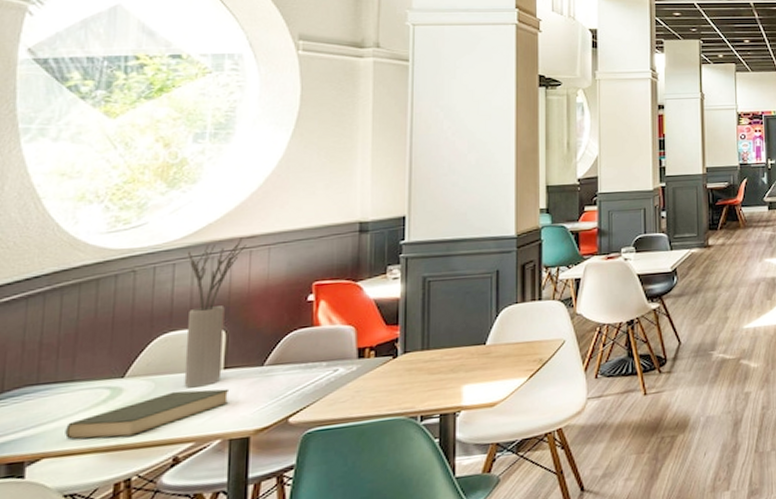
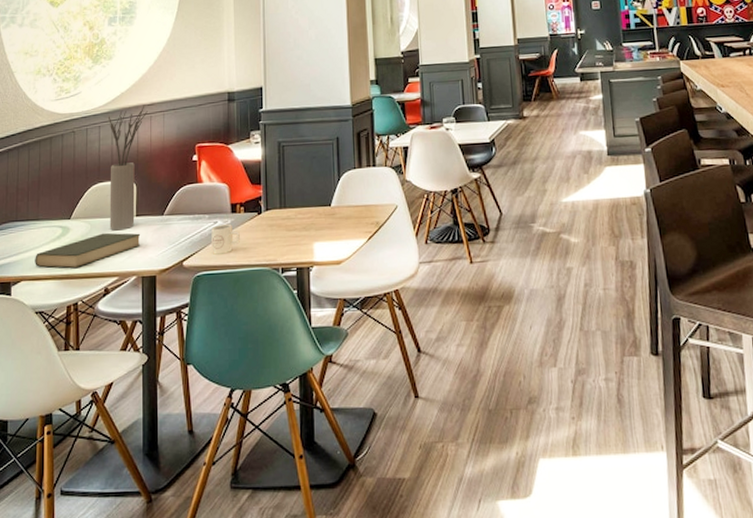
mug: none [329,371,368,407] -> present [211,224,240,255]

